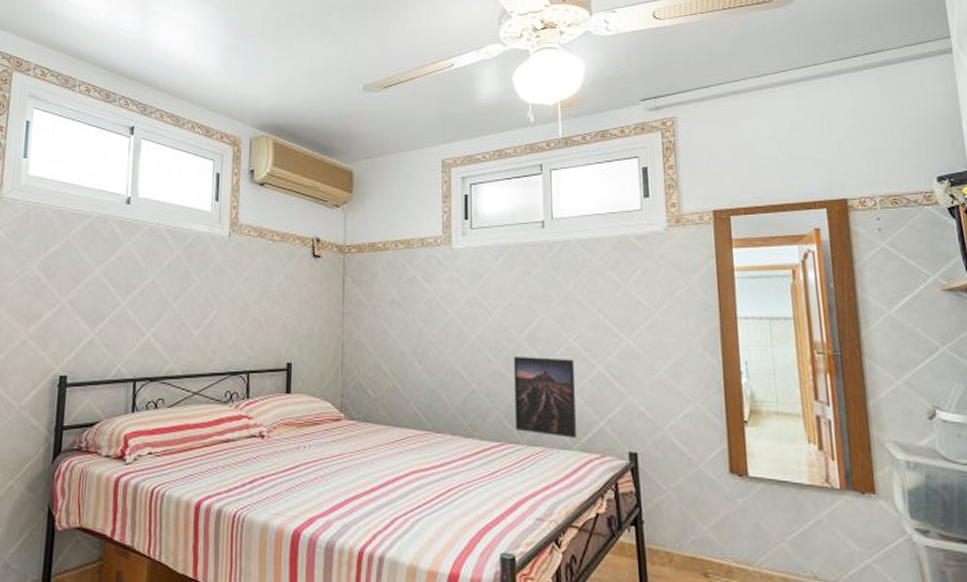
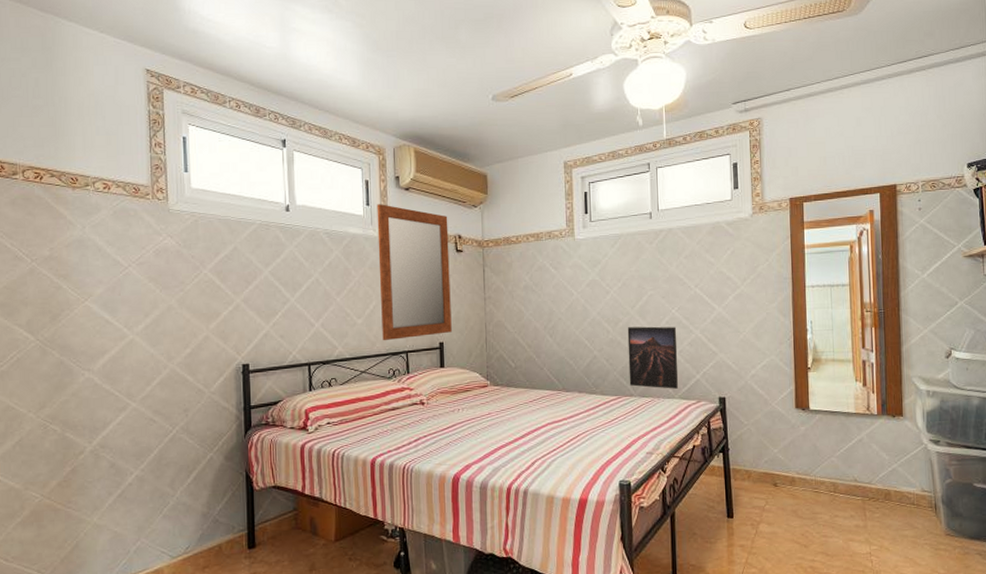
mirror: none [221,200,306,358] -> present [377,204,452,341]

